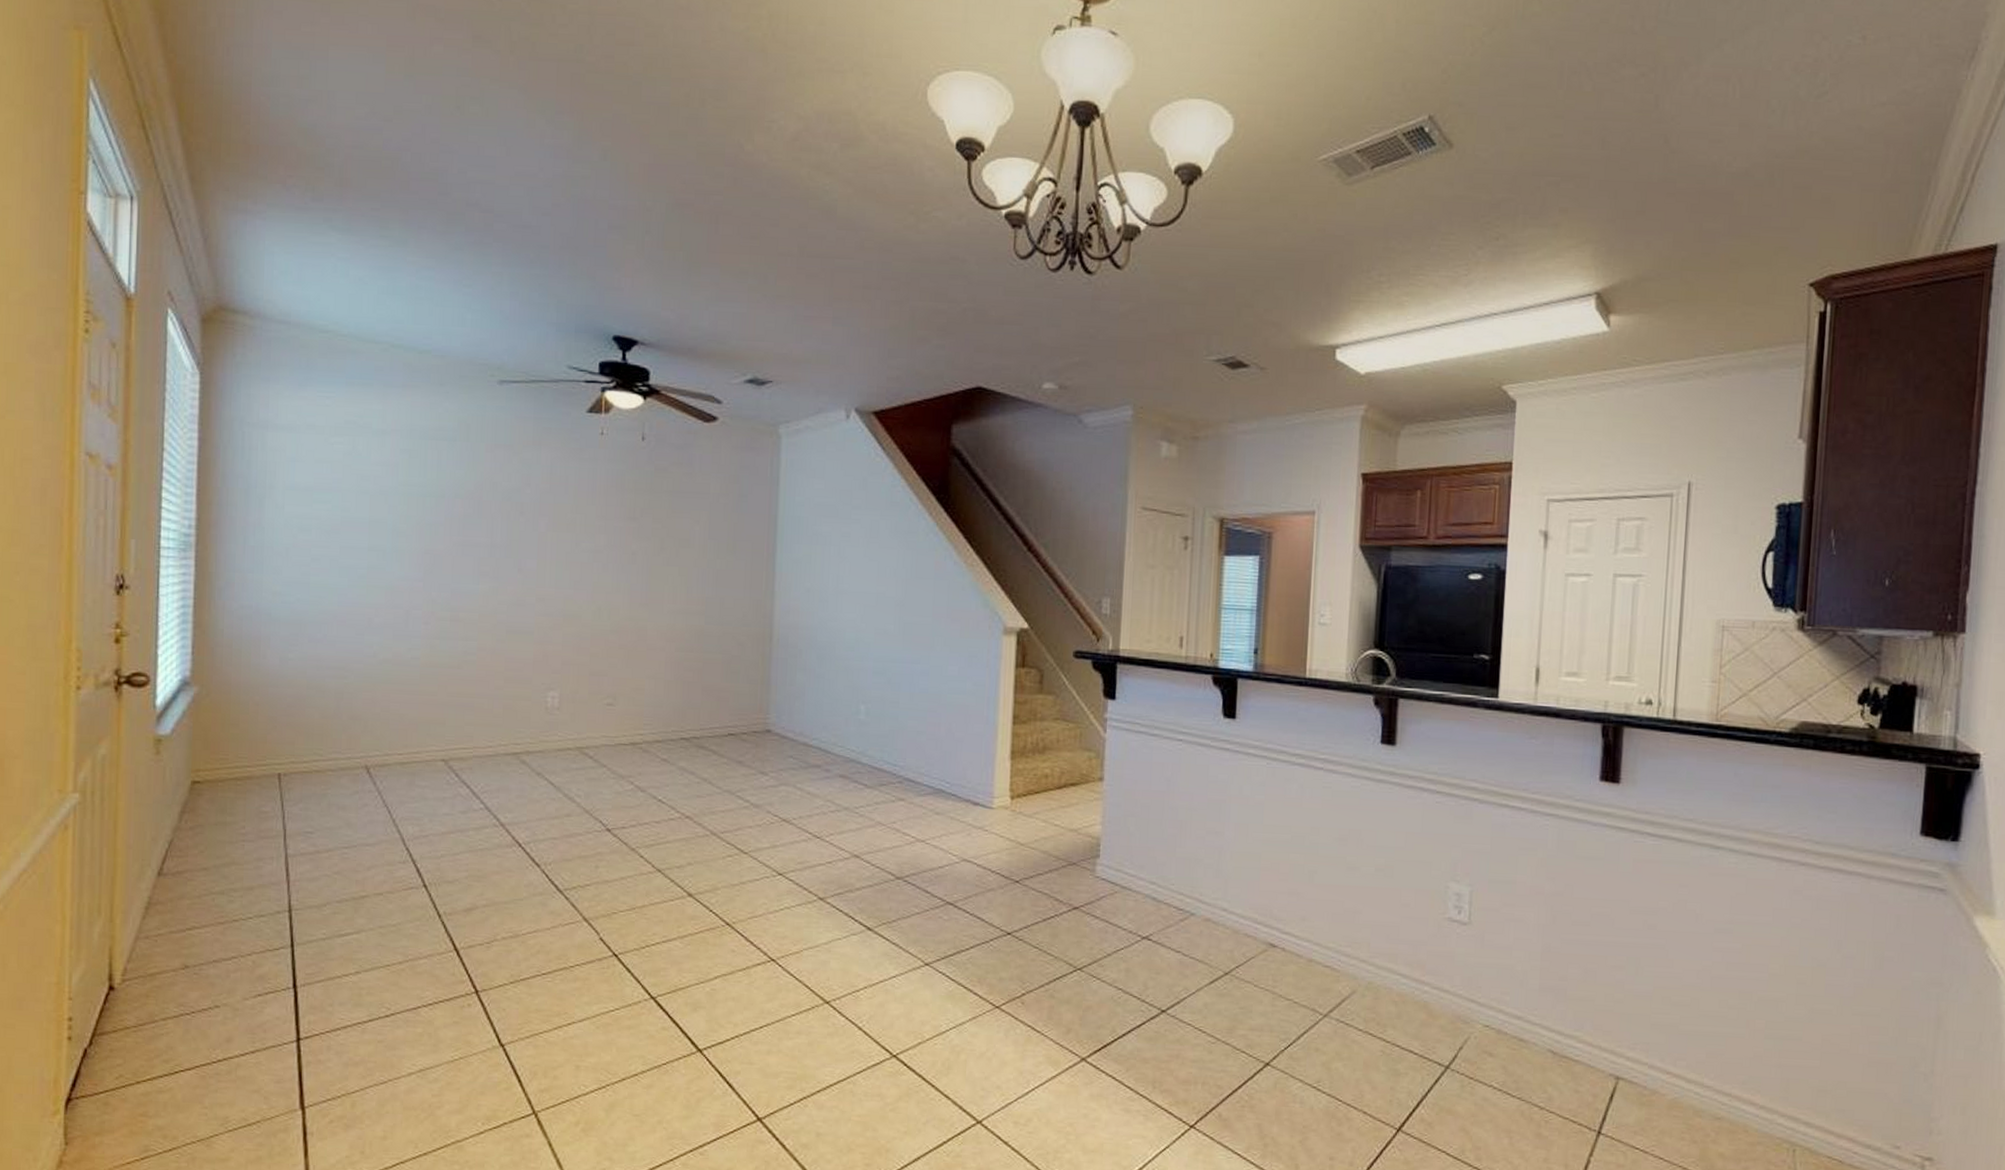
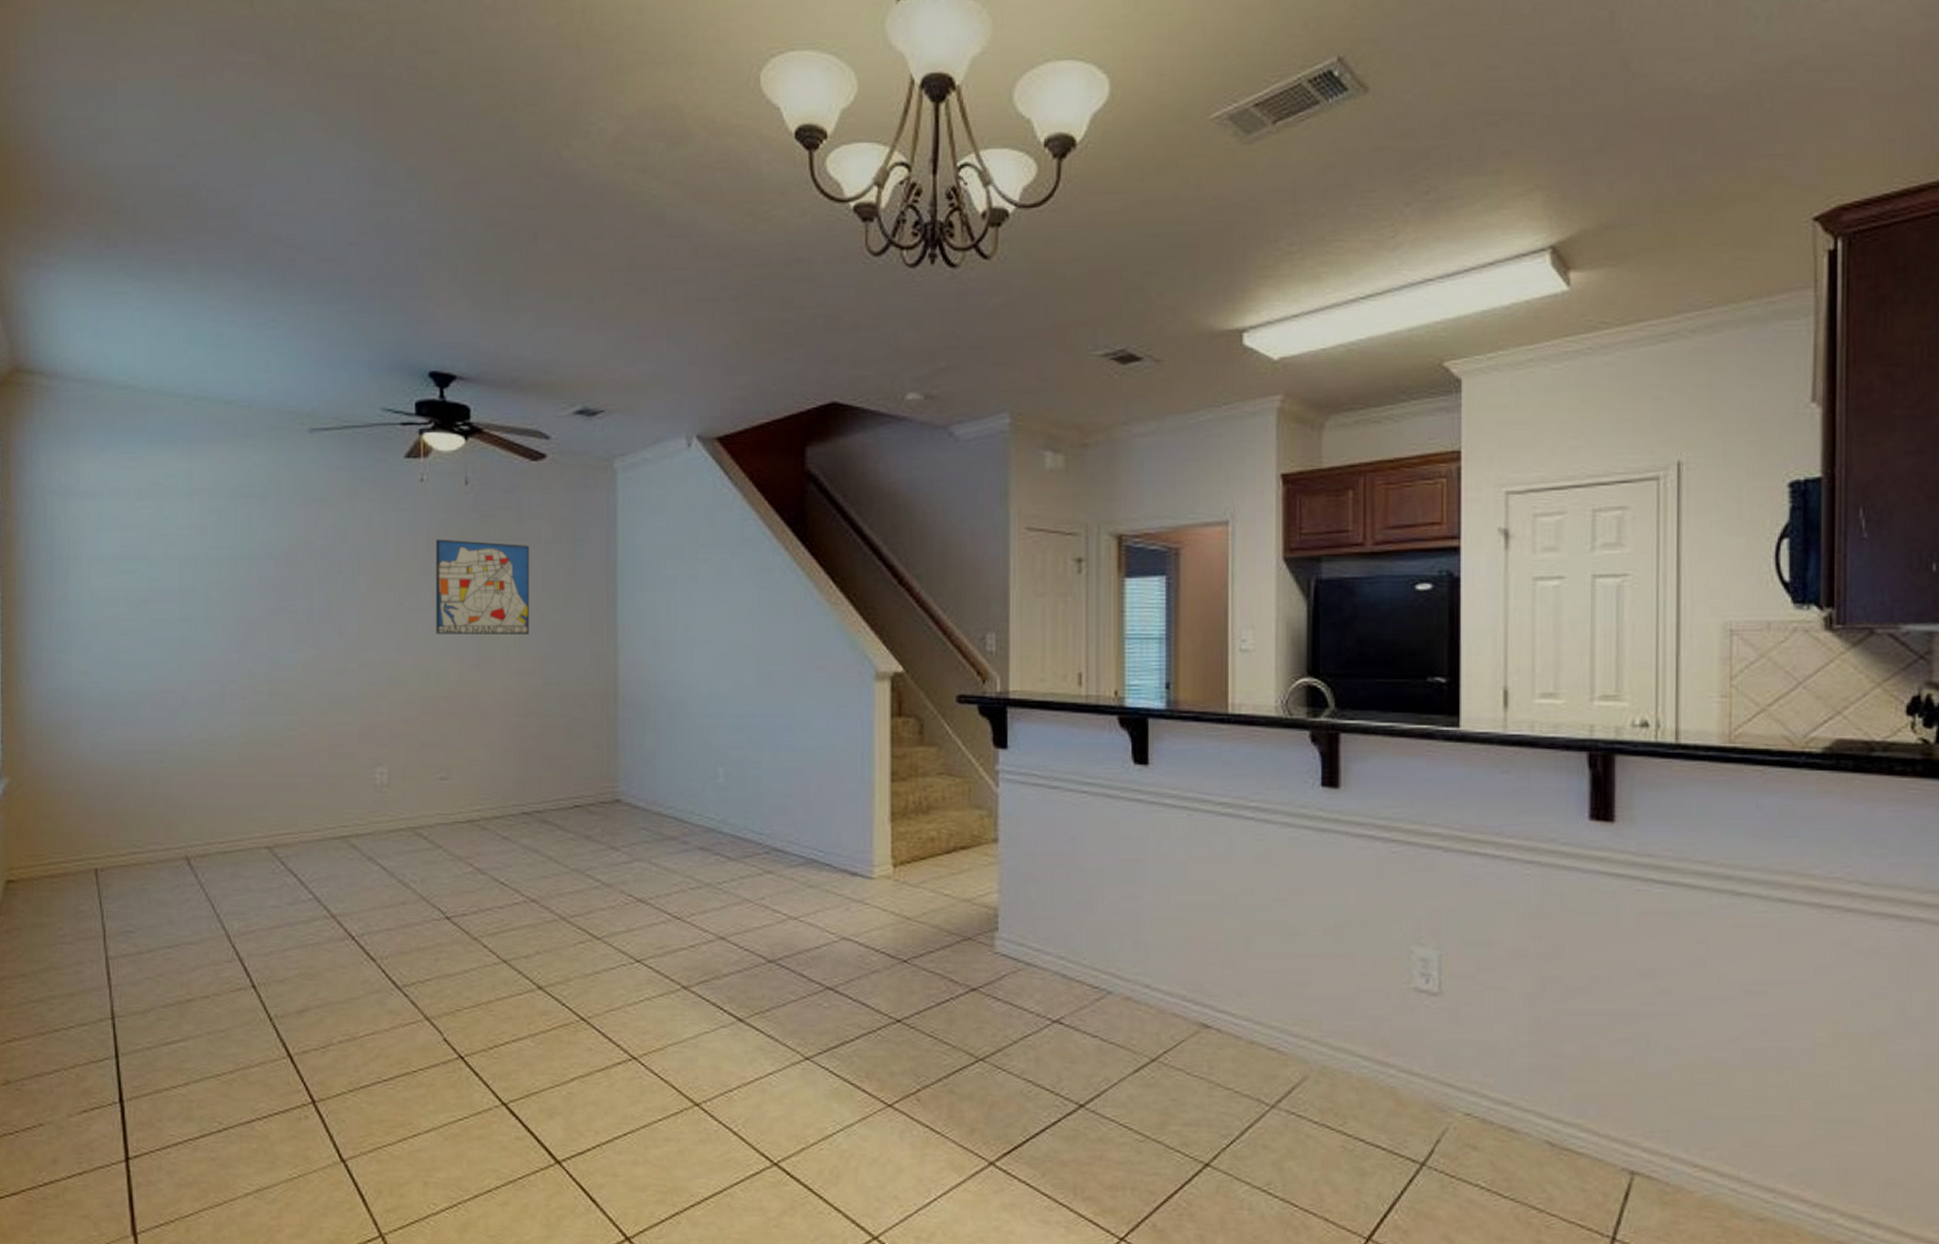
wall art: none [608,488,698,578] -> present [435,539,529,634]

